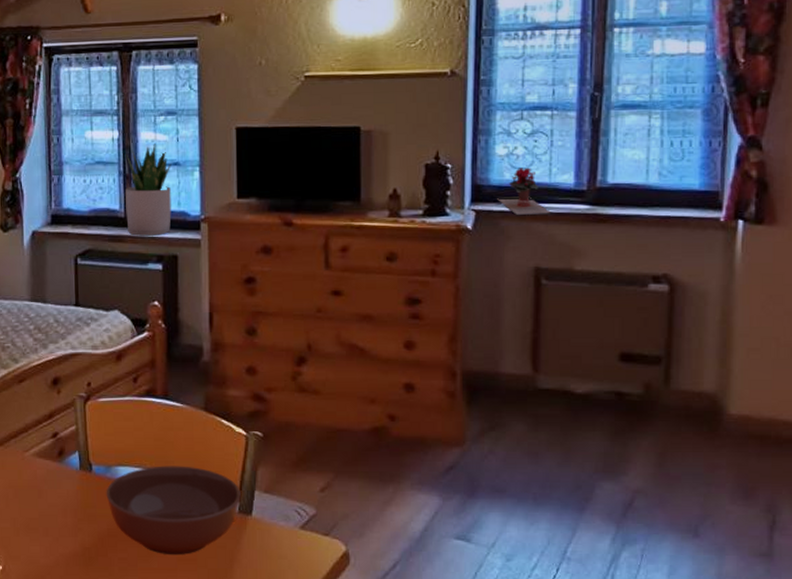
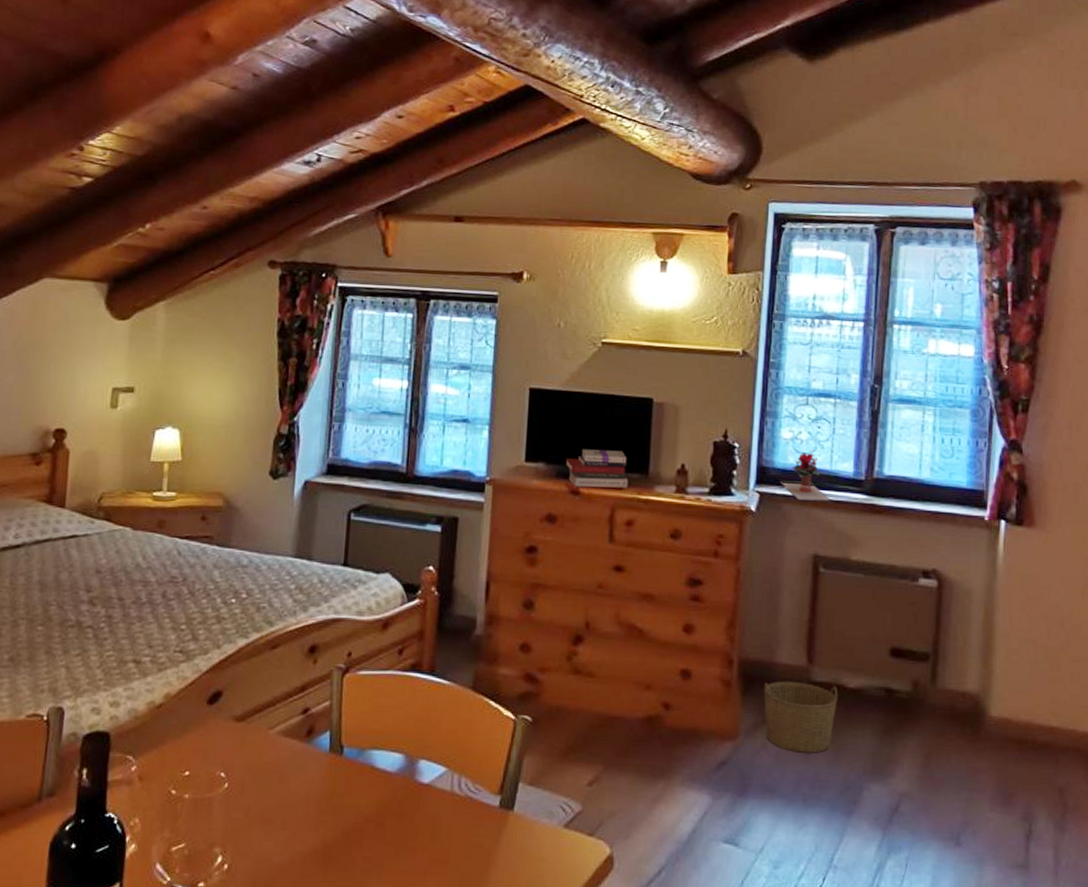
bowl: present [106,466,241,555] -> none [356,750,504,855]
planter: present [125,143,172,236] -> none [407,397,460,495]
books: none [276,180,341,219] -> present [565,449,629,491]
basket: none [488,389,565,456] -> present [763,681,838,754]

